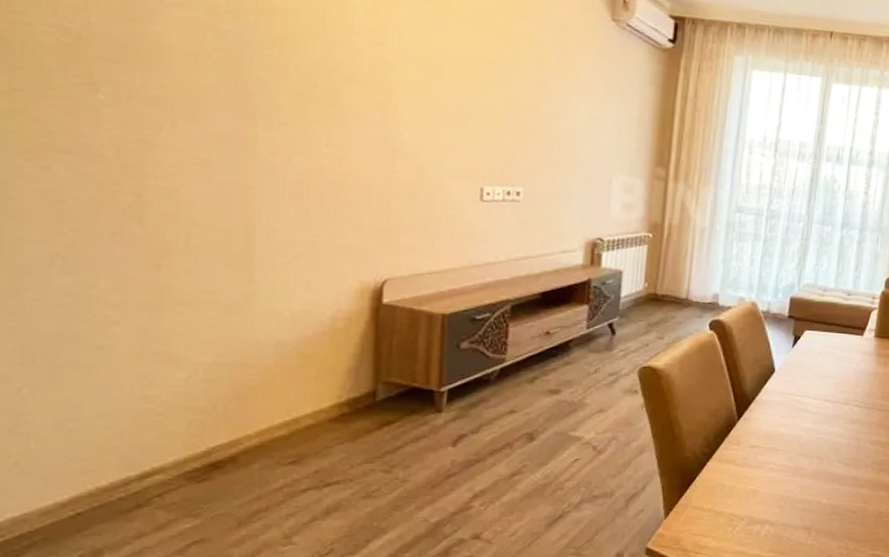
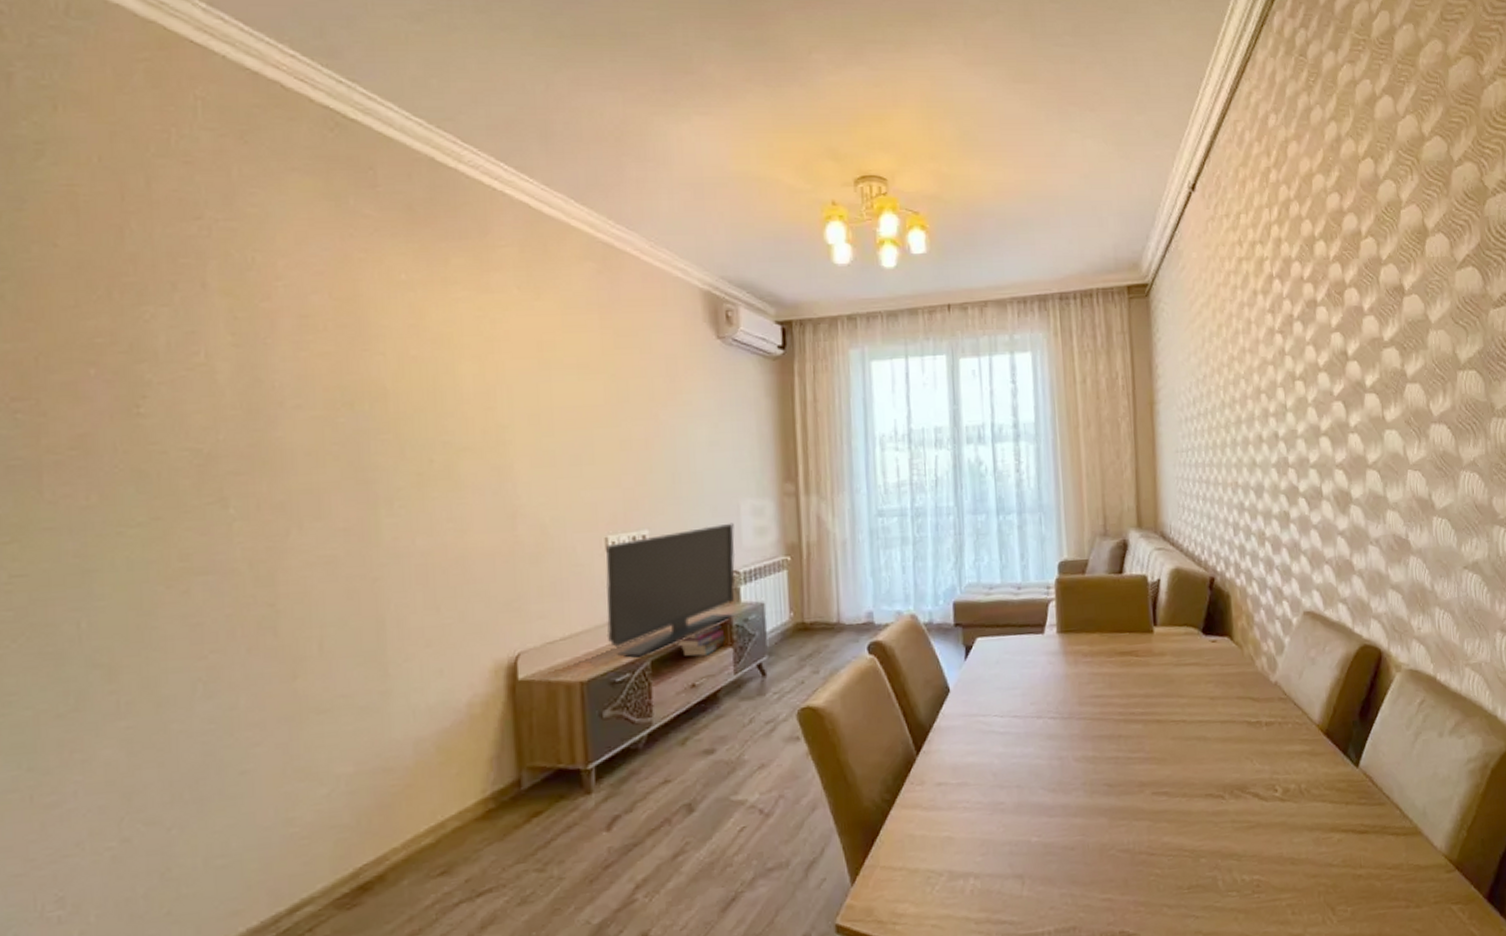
television: none [472,193,604,301] -> present [606,522,736,658]
books: none [536,282,583,309] -> present [675,624,725,657]

